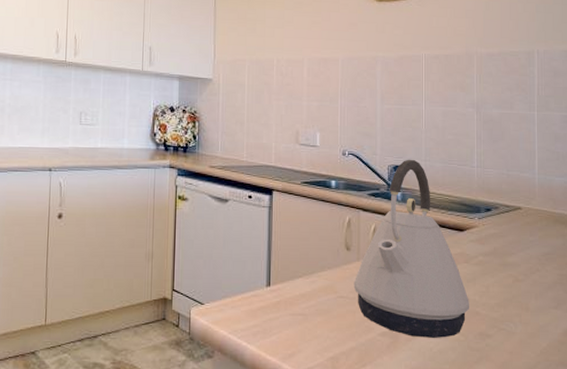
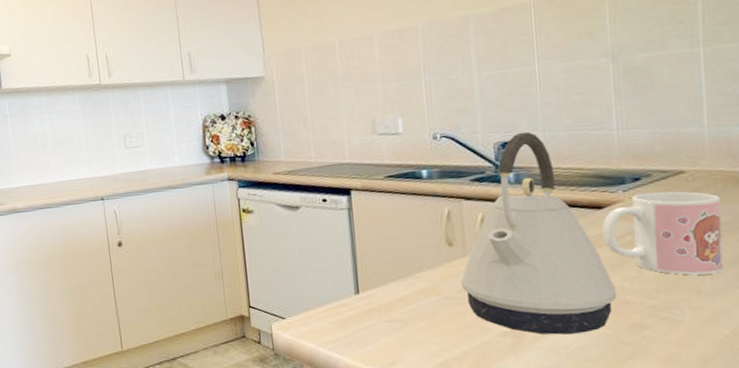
mug: none [462,222,545,295] -> present [602,191,724,275]

